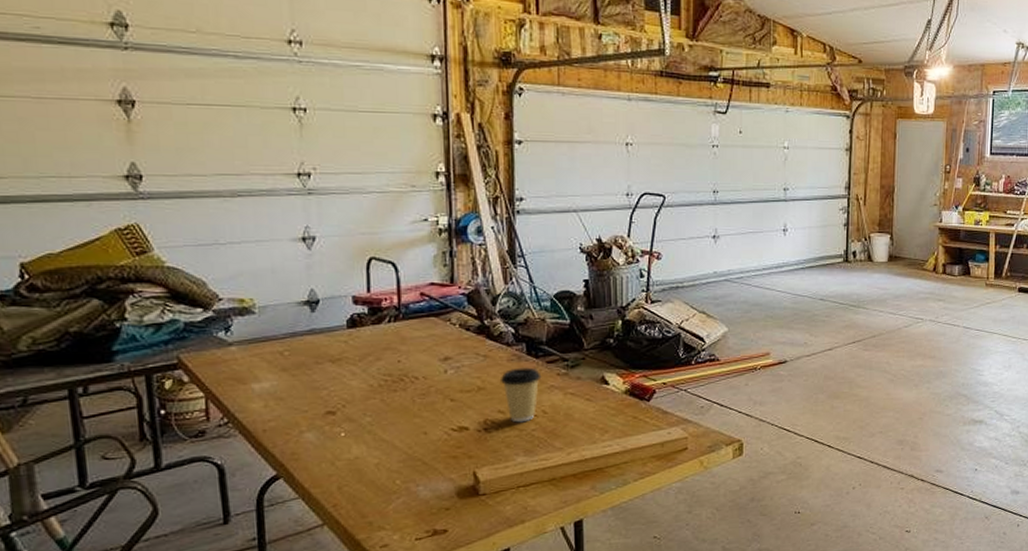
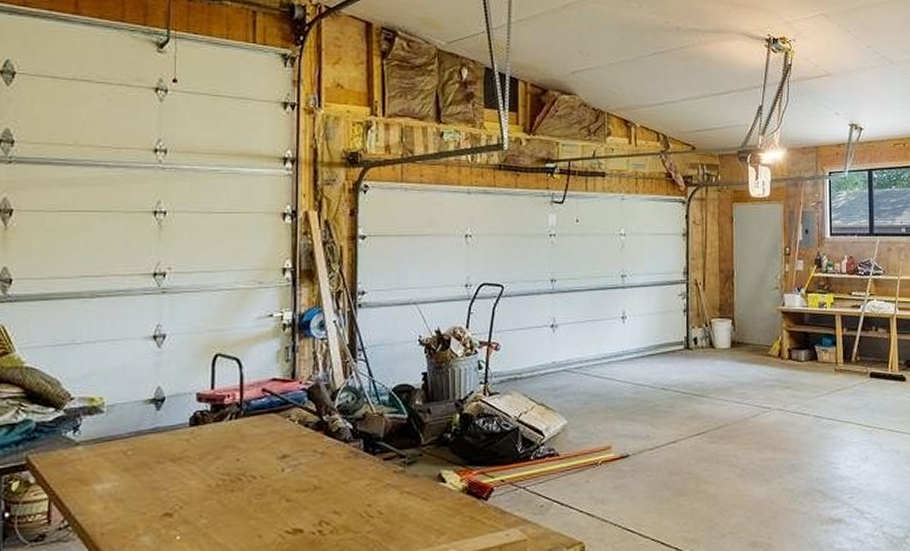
coffee cup: present [501,367,542,423] -> none [337,465,378,524]

